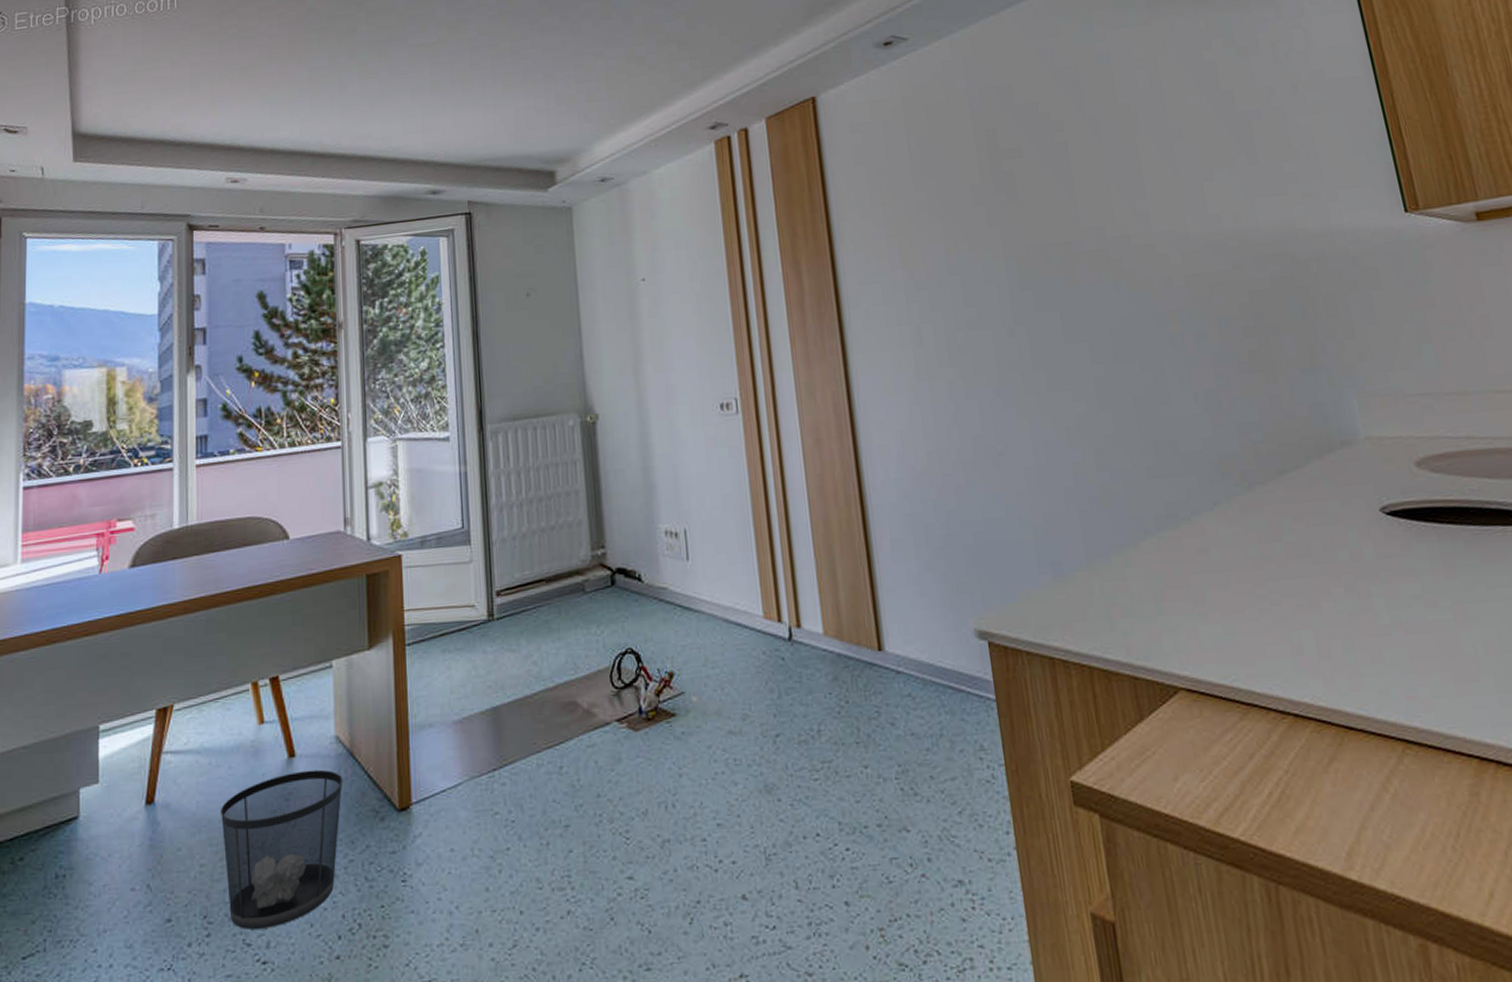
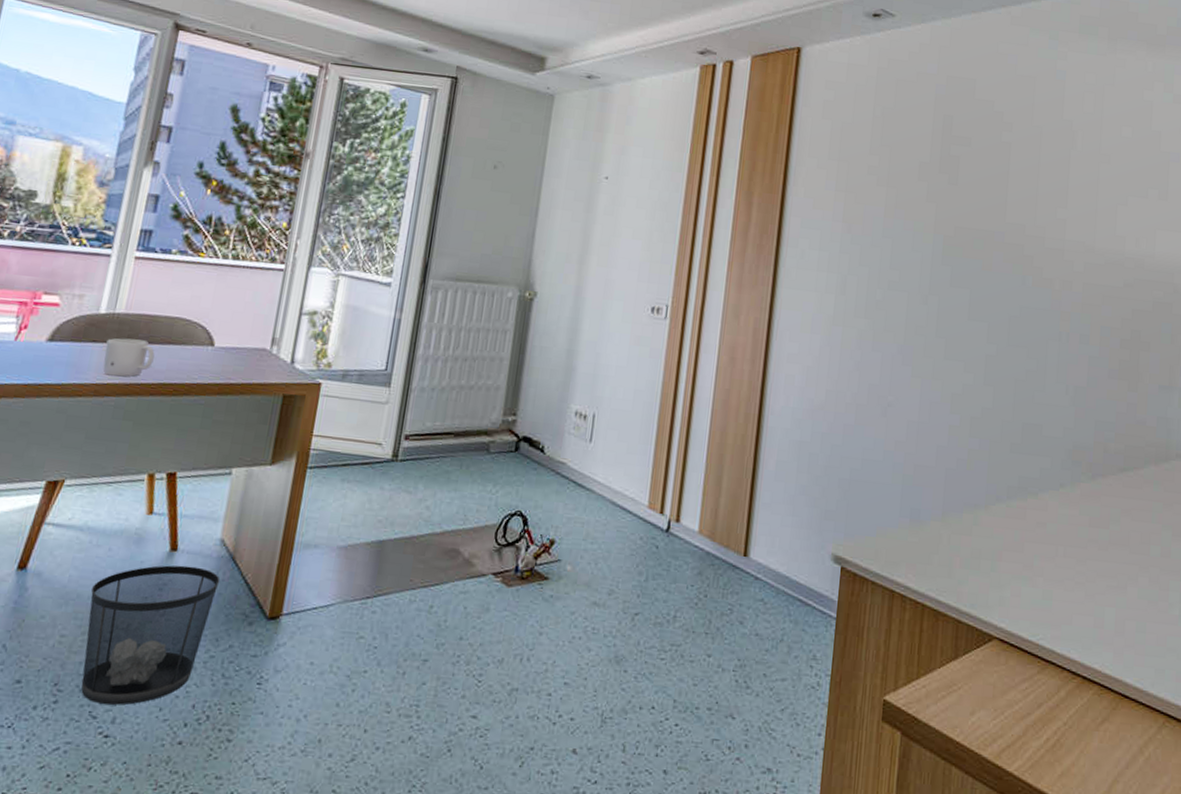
mug: none [186,547,234,590] -> present [103,338,155,377]

